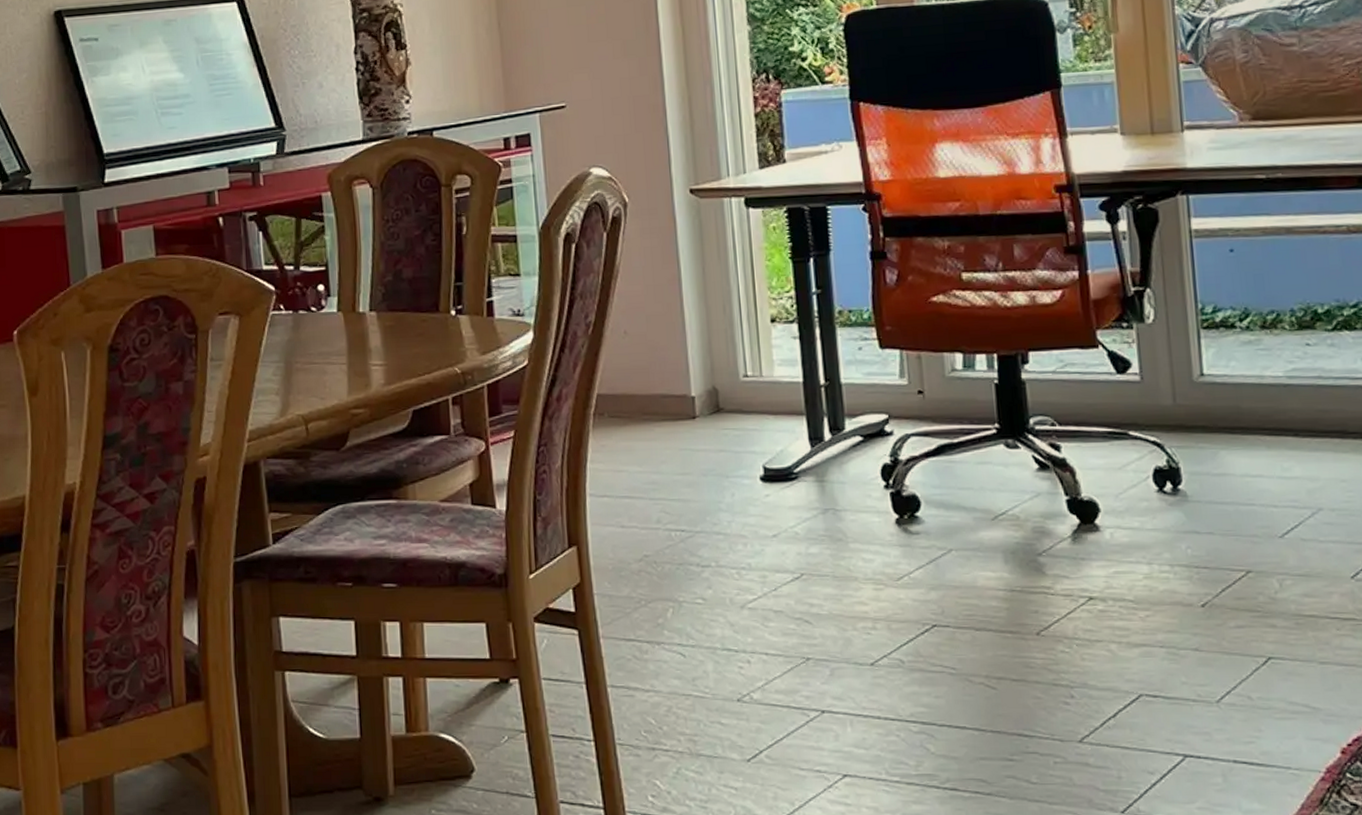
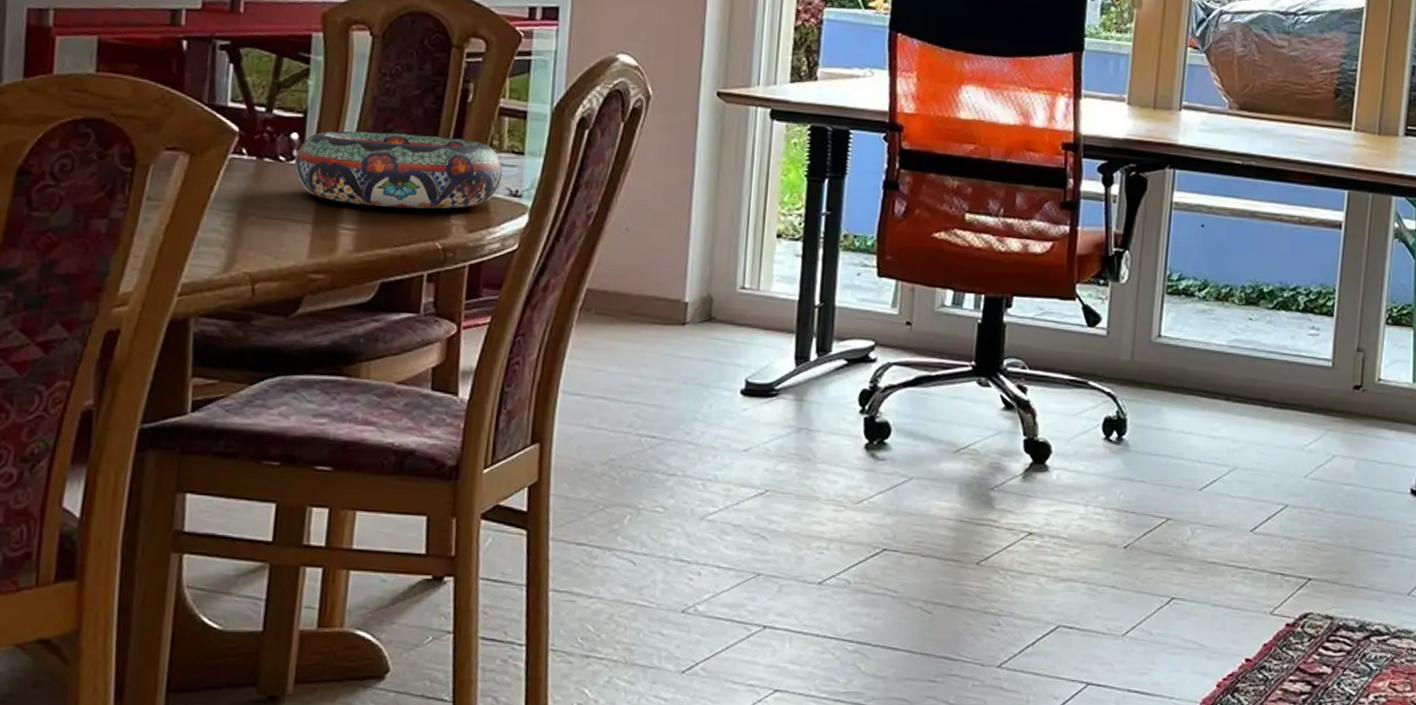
decorative bowl: none [324,269,504,342] -> present [294,131,503,209]

